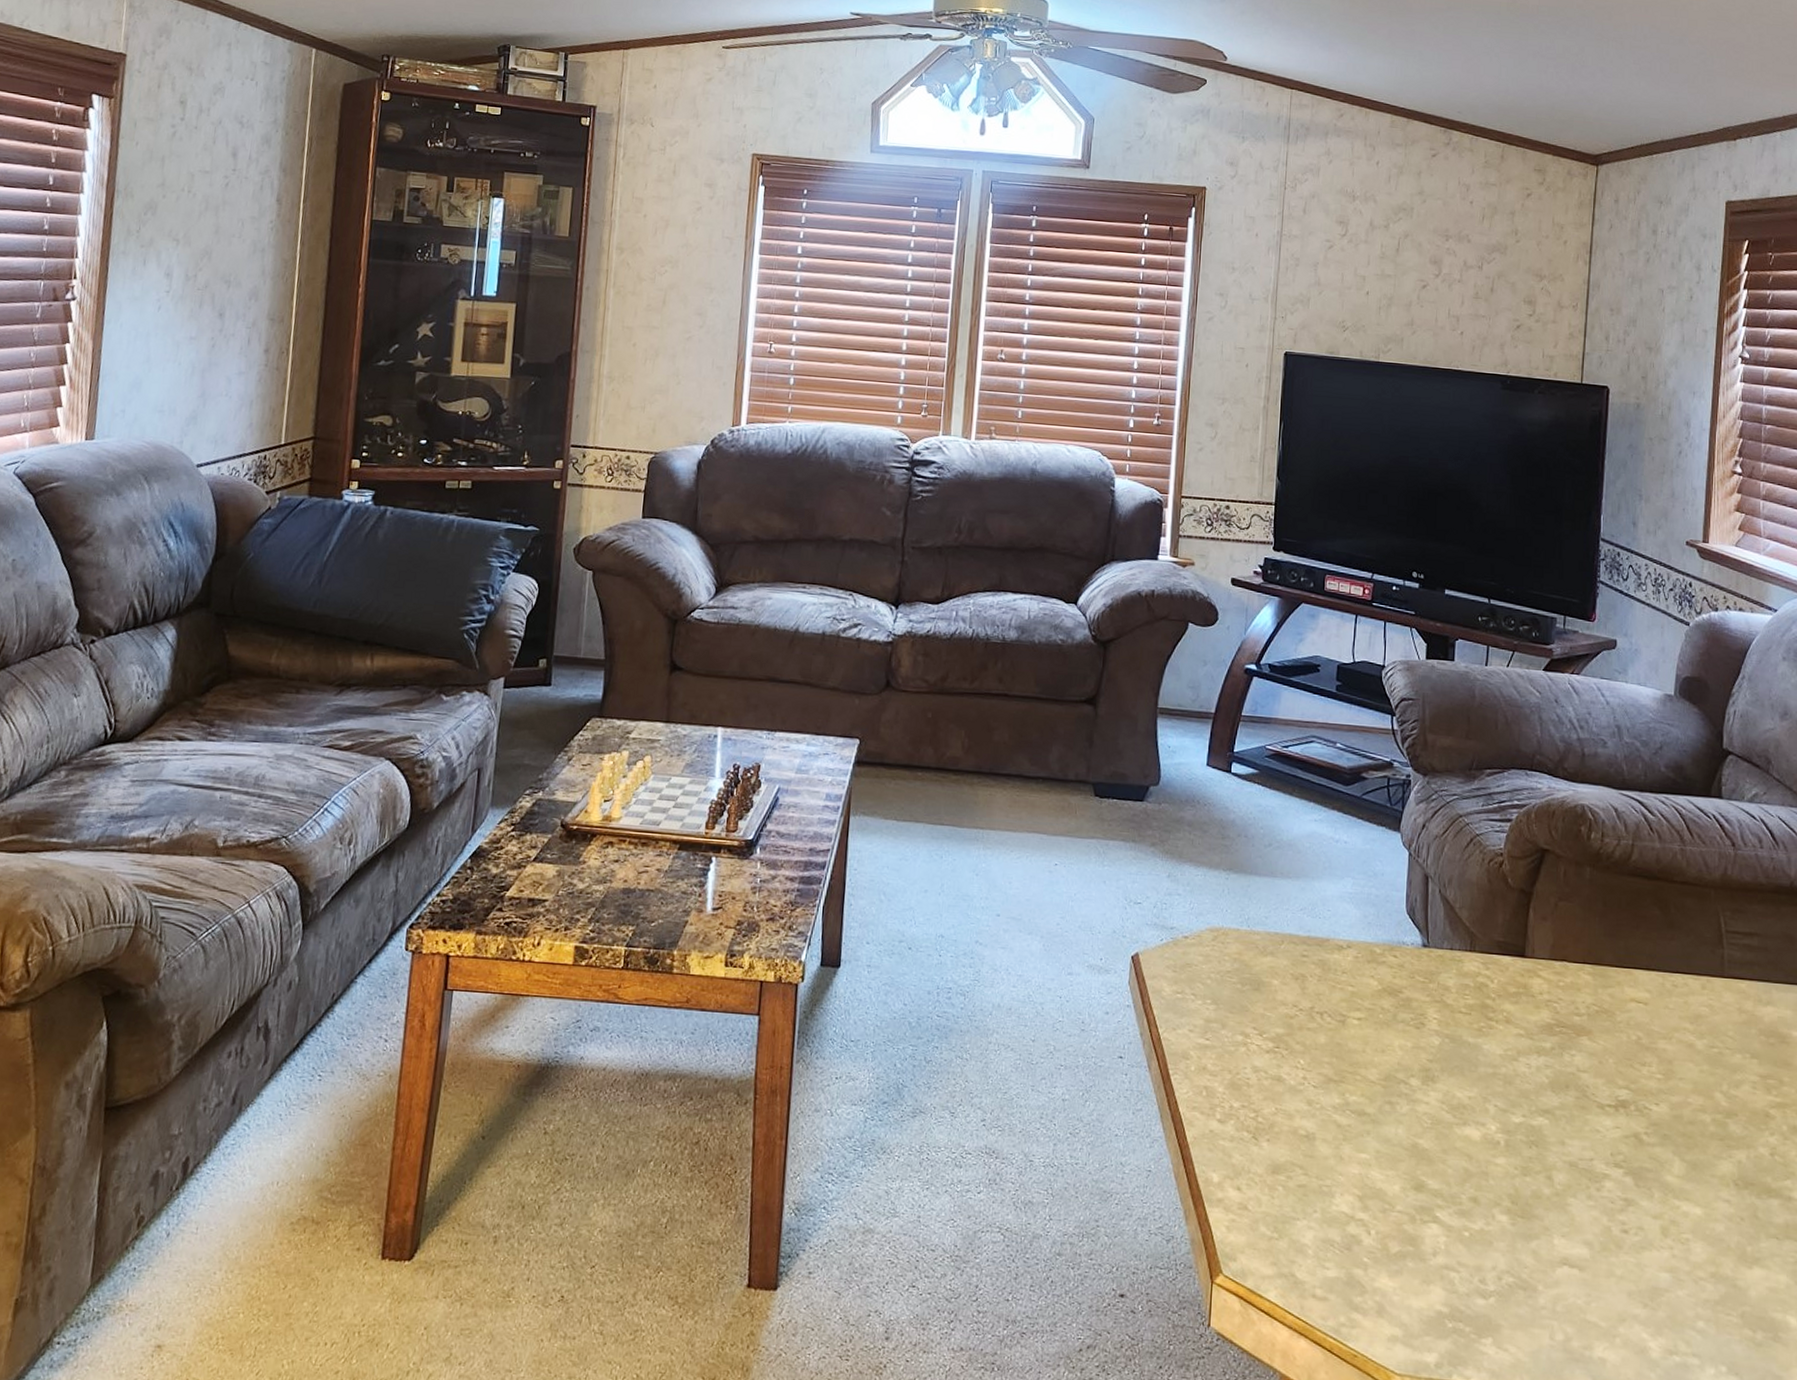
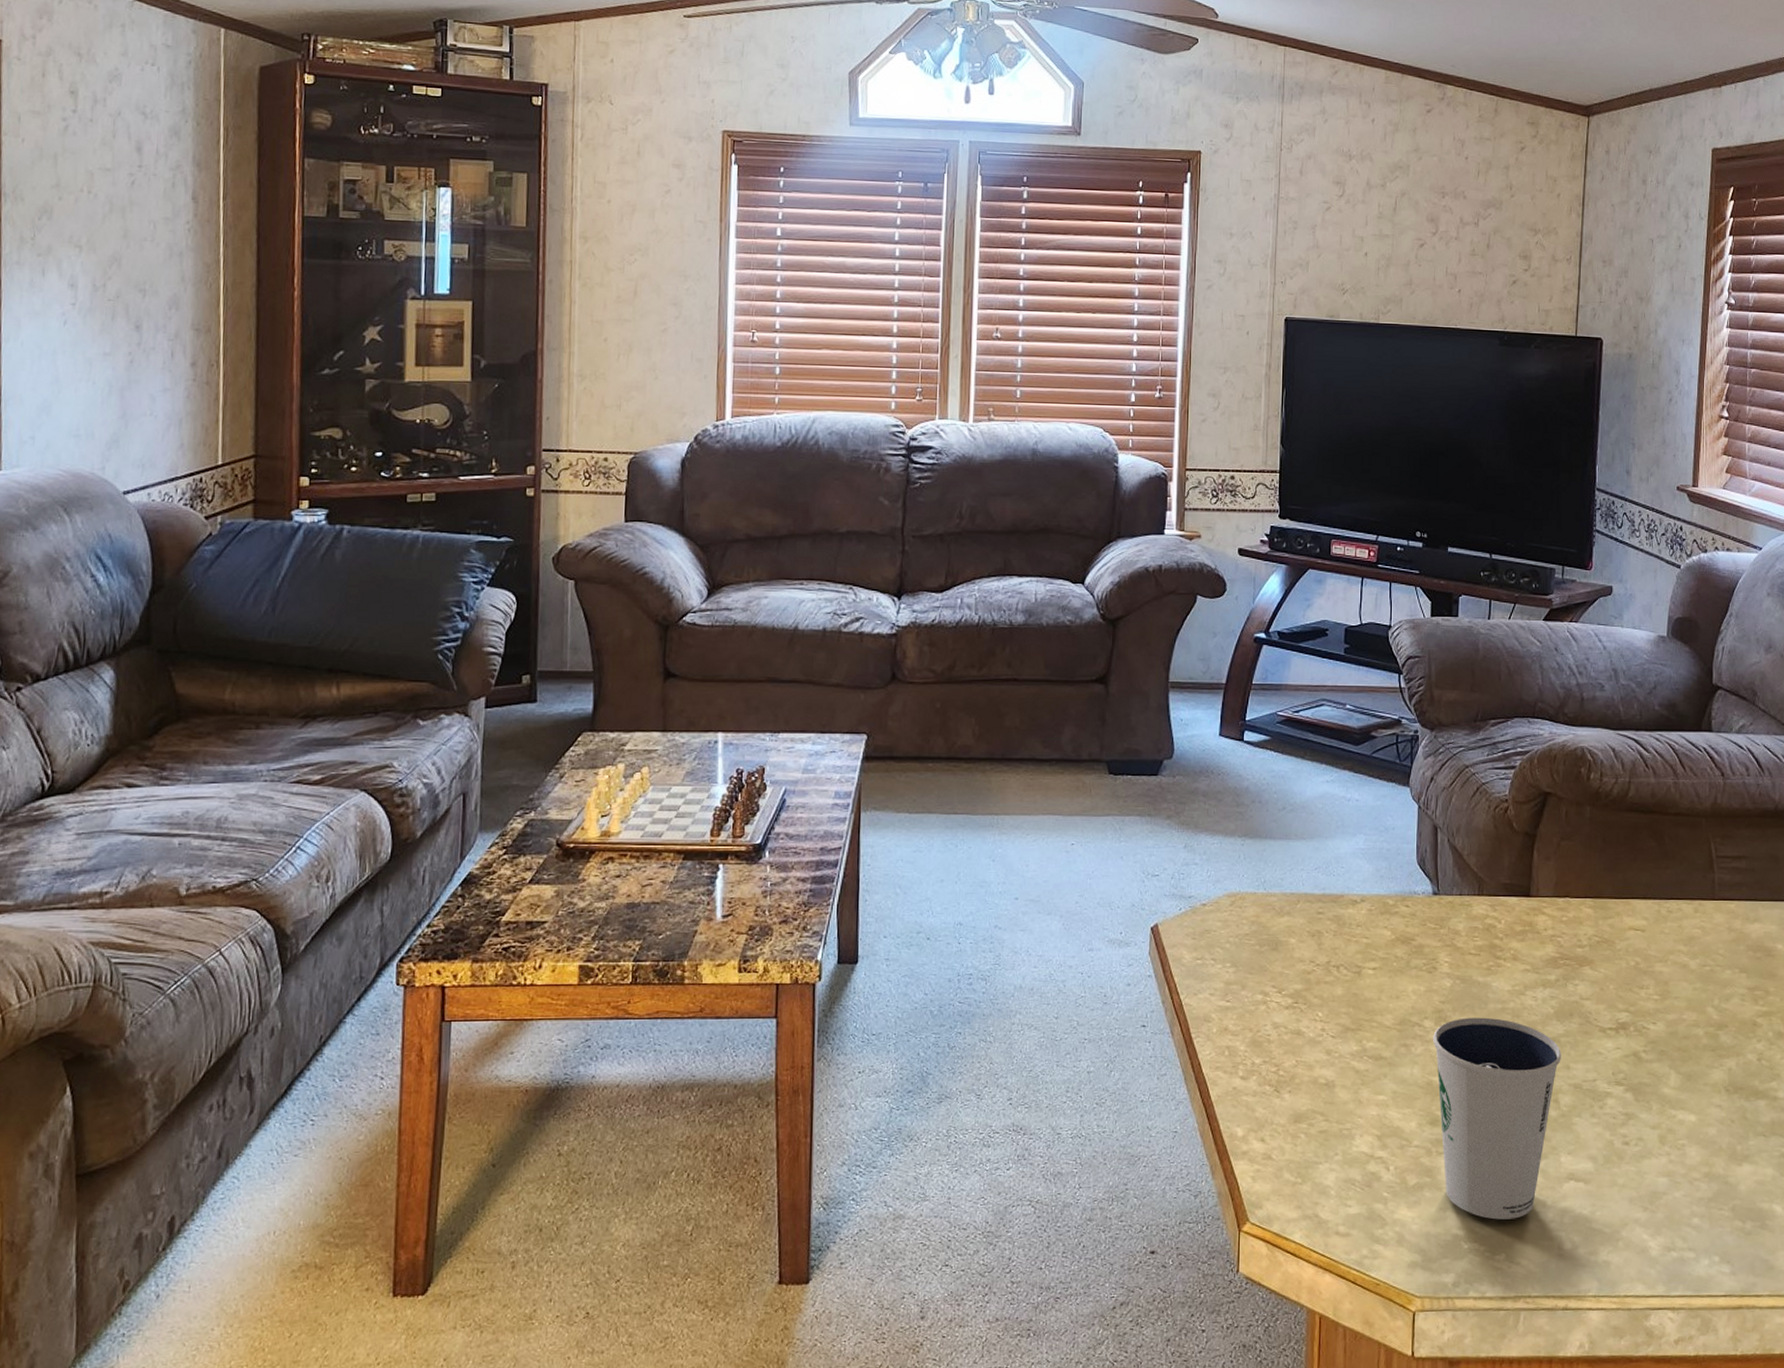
dixie cup: none [1419,1079,1556,1301] -> present [1433,1017,1561,1220]

